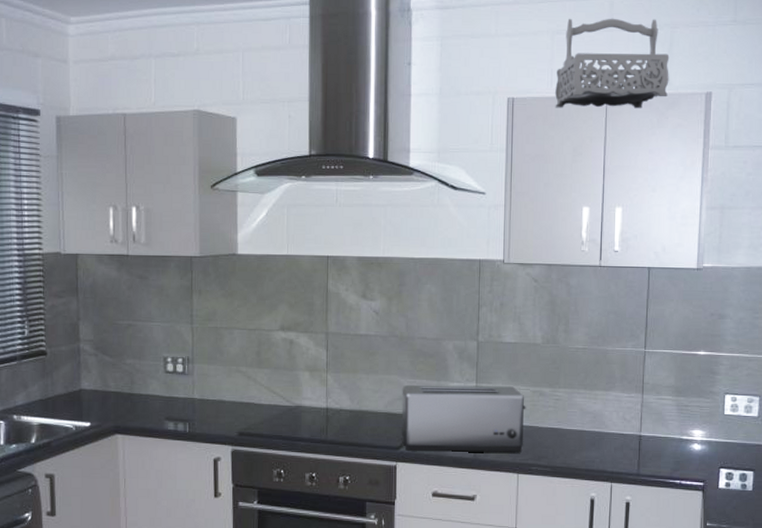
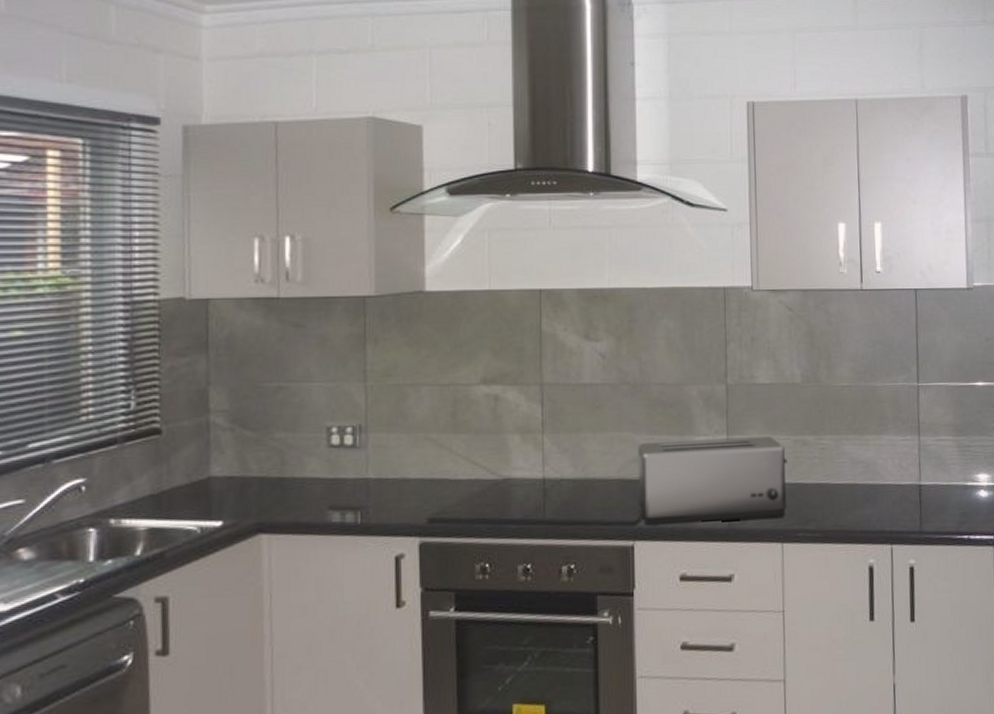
decorative basket: present [555,18,670,109] -> none [799,15,922,114]

